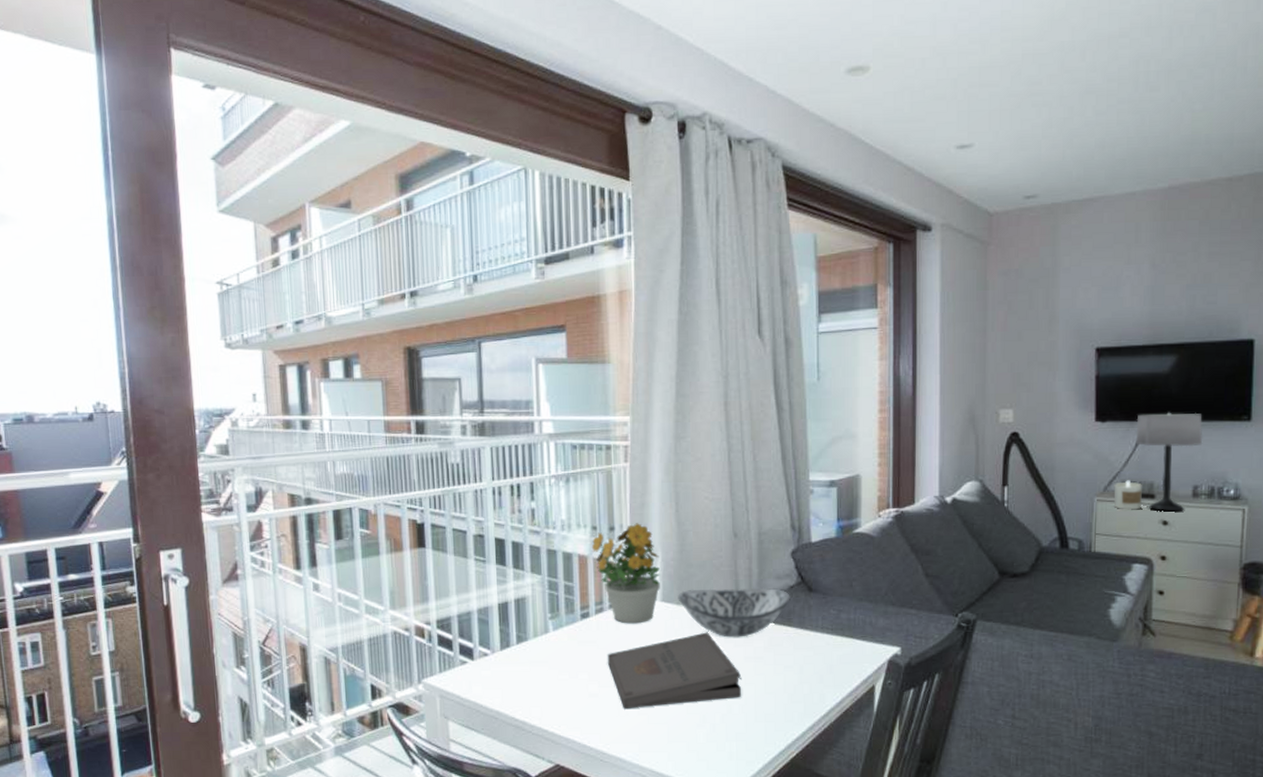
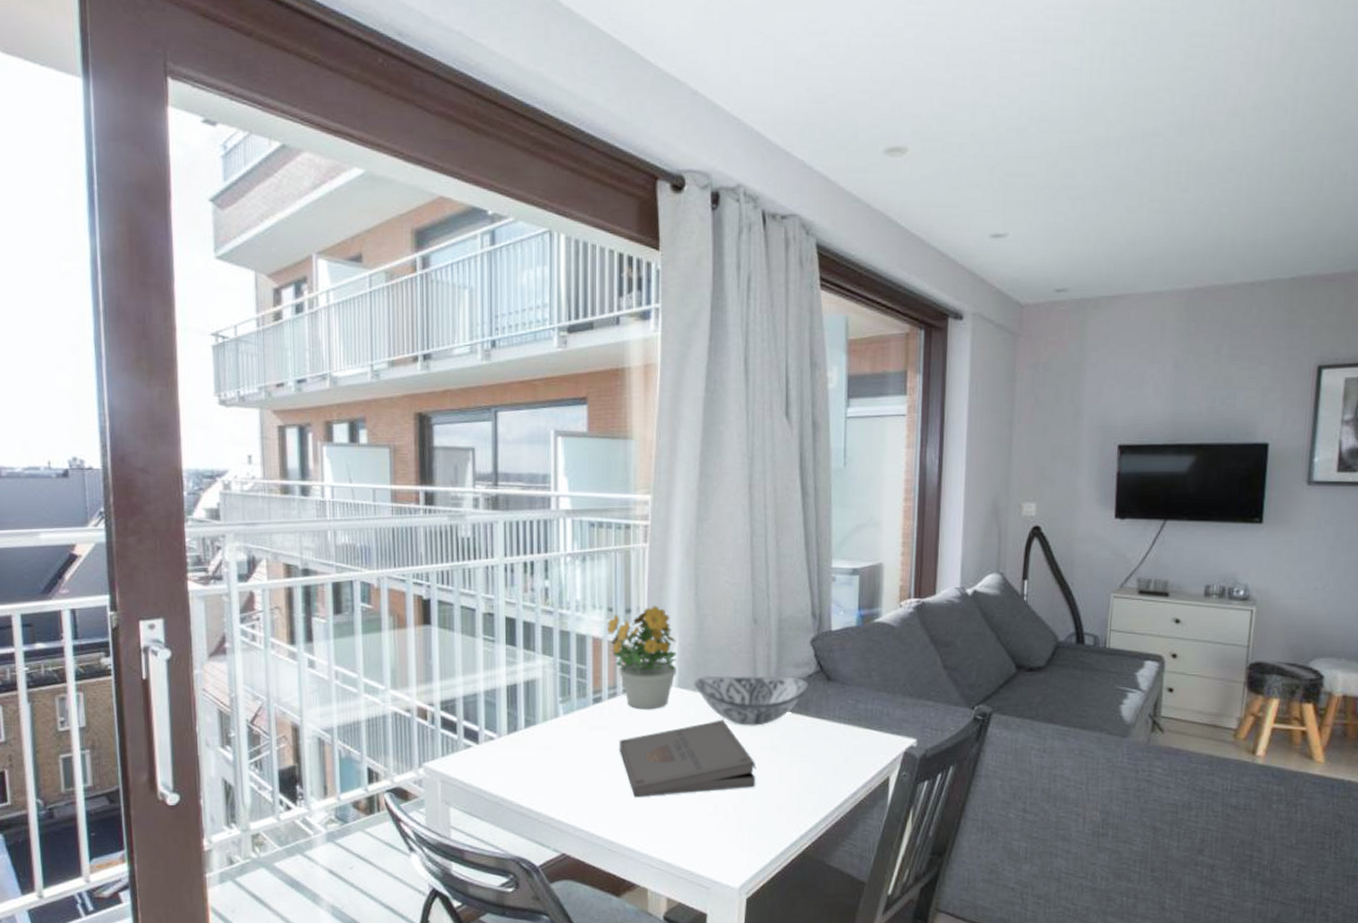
candle: present [1113,480,1142,511] -> none [1129,578,1157,609]
table lamp: present [1135,412,1203,511] -> none [1152,511,1217,609]

